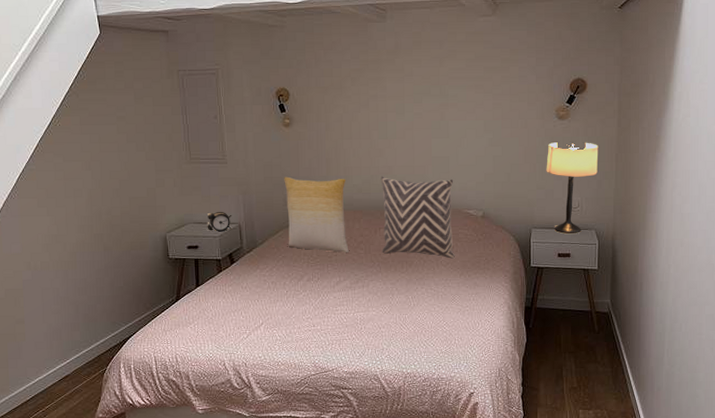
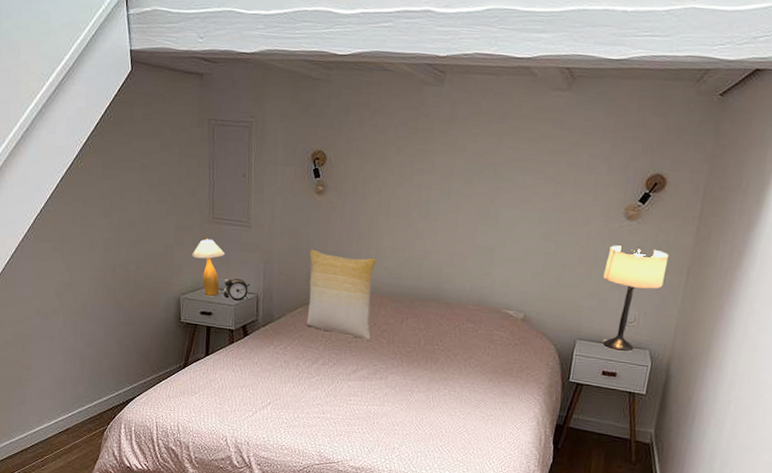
table lamp: none [173,176,206,230] -> present [191,236,226,296]
pillow: present [380,176,455,259] -> none [406,261,495,362]

